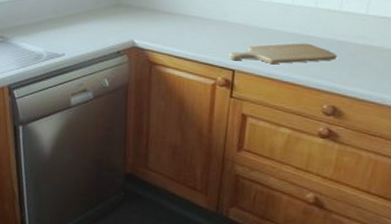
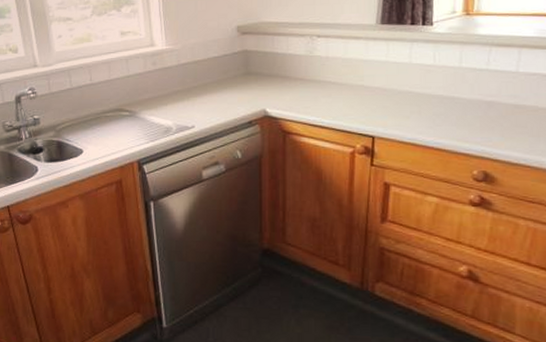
chopping board: present [228,43,336,64] -> none [367,105,485,128]

